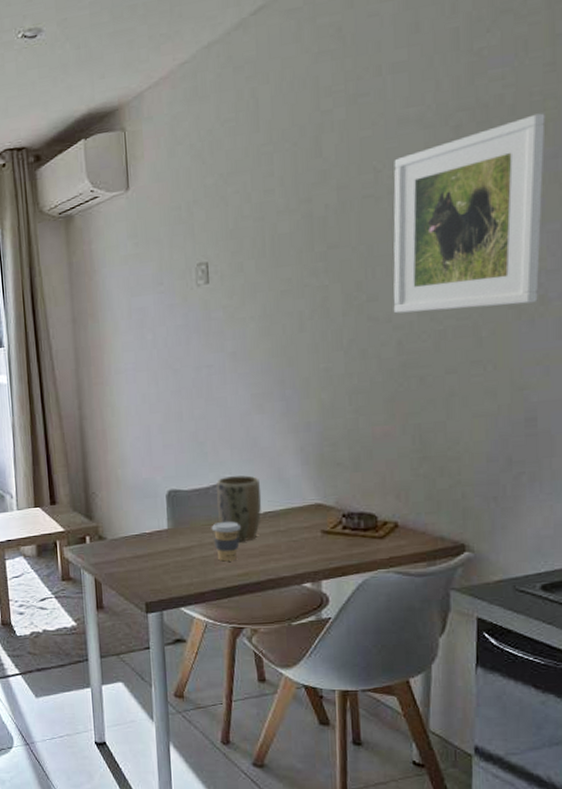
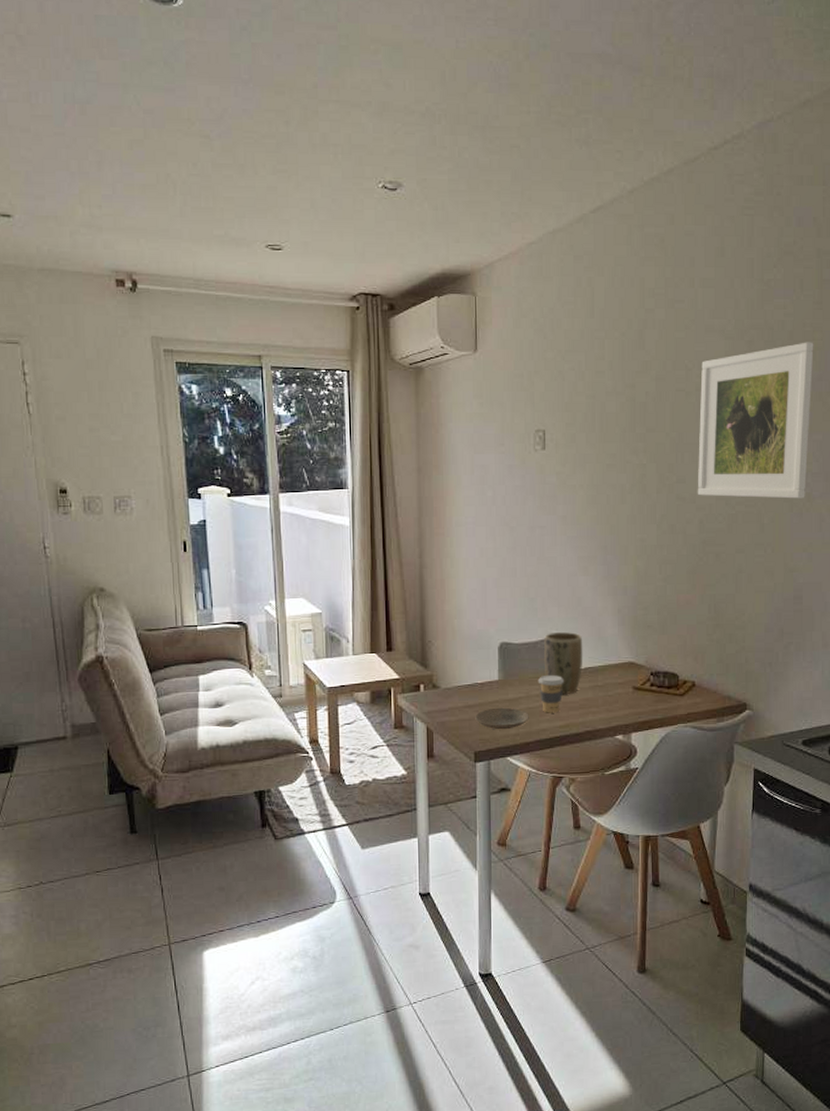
plate: none [144,557,203,580] -> present [475,707,529,730]

